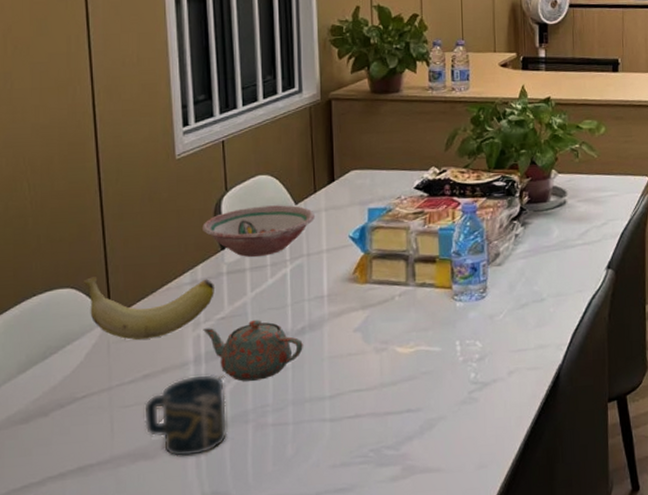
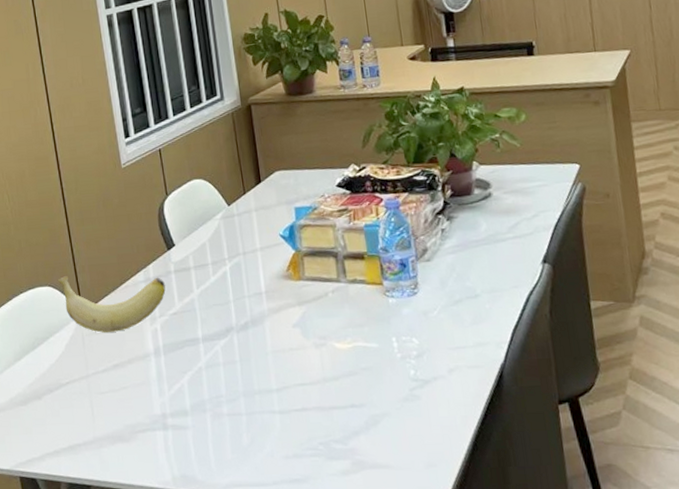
cup: present [143,374,228,457] -> none [116,365,189,442]
bowl: present [202,205,316,257] -> none [150,206,247,256]
teapot: present [203,319,303,382] -> none [159,315,248,373]

